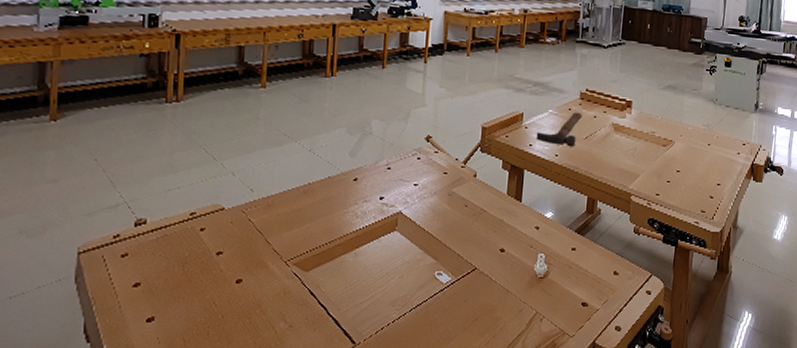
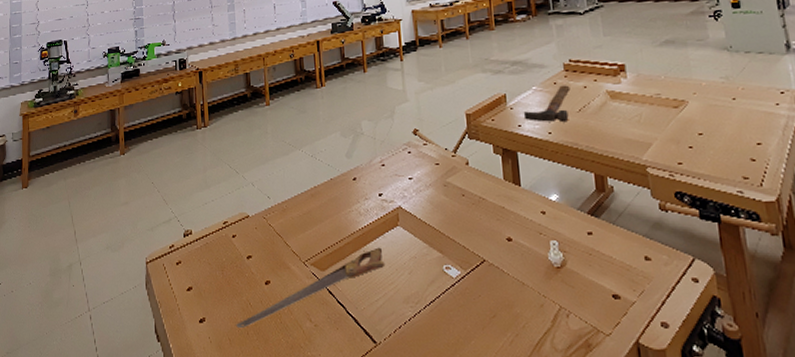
hand saw: none [194,251,376,329] -> present [236,247,386,329]

